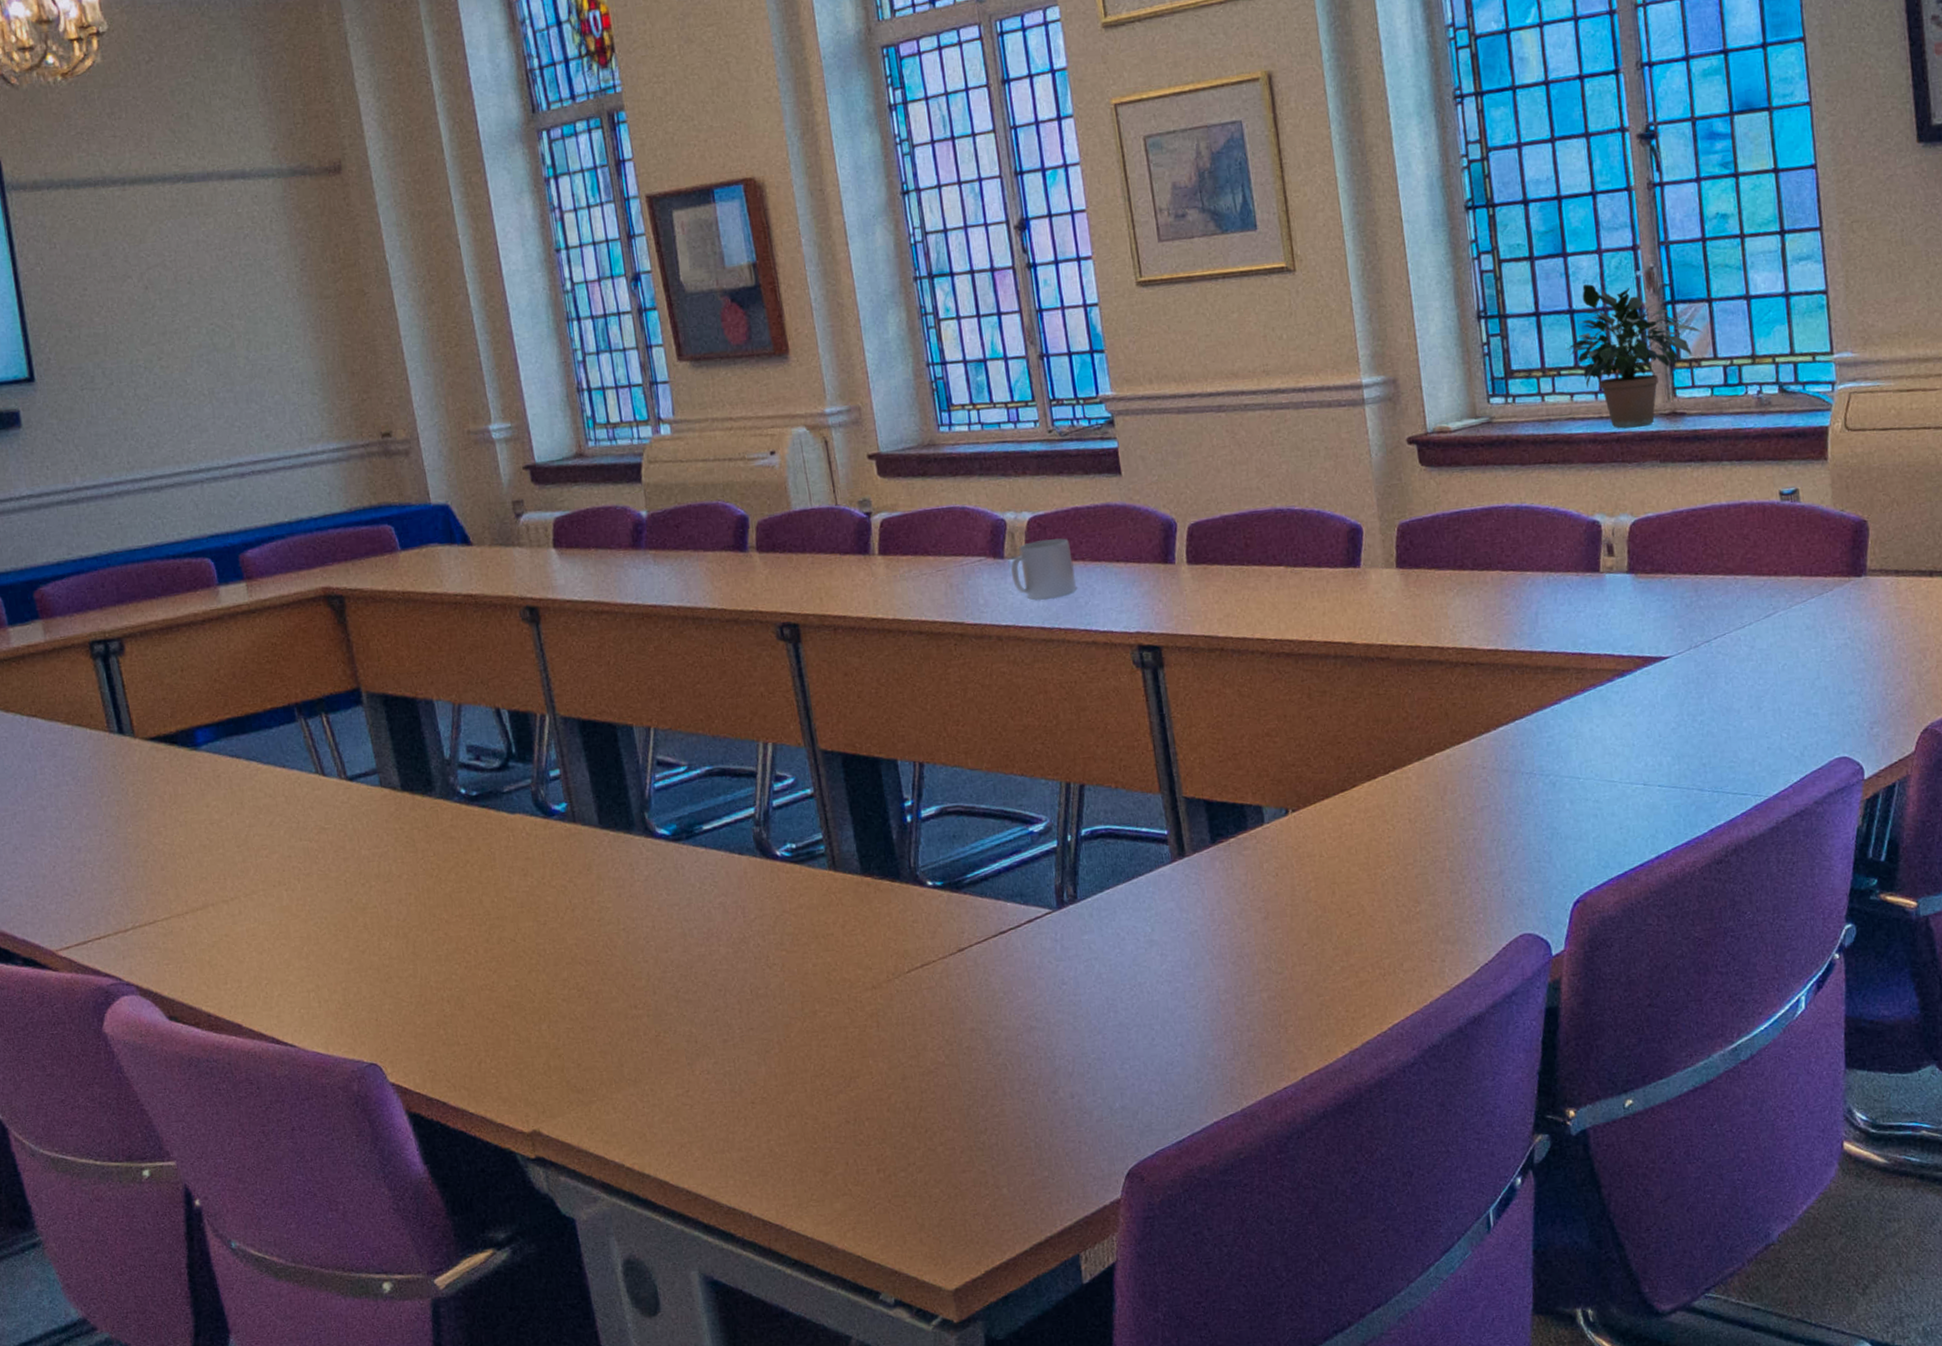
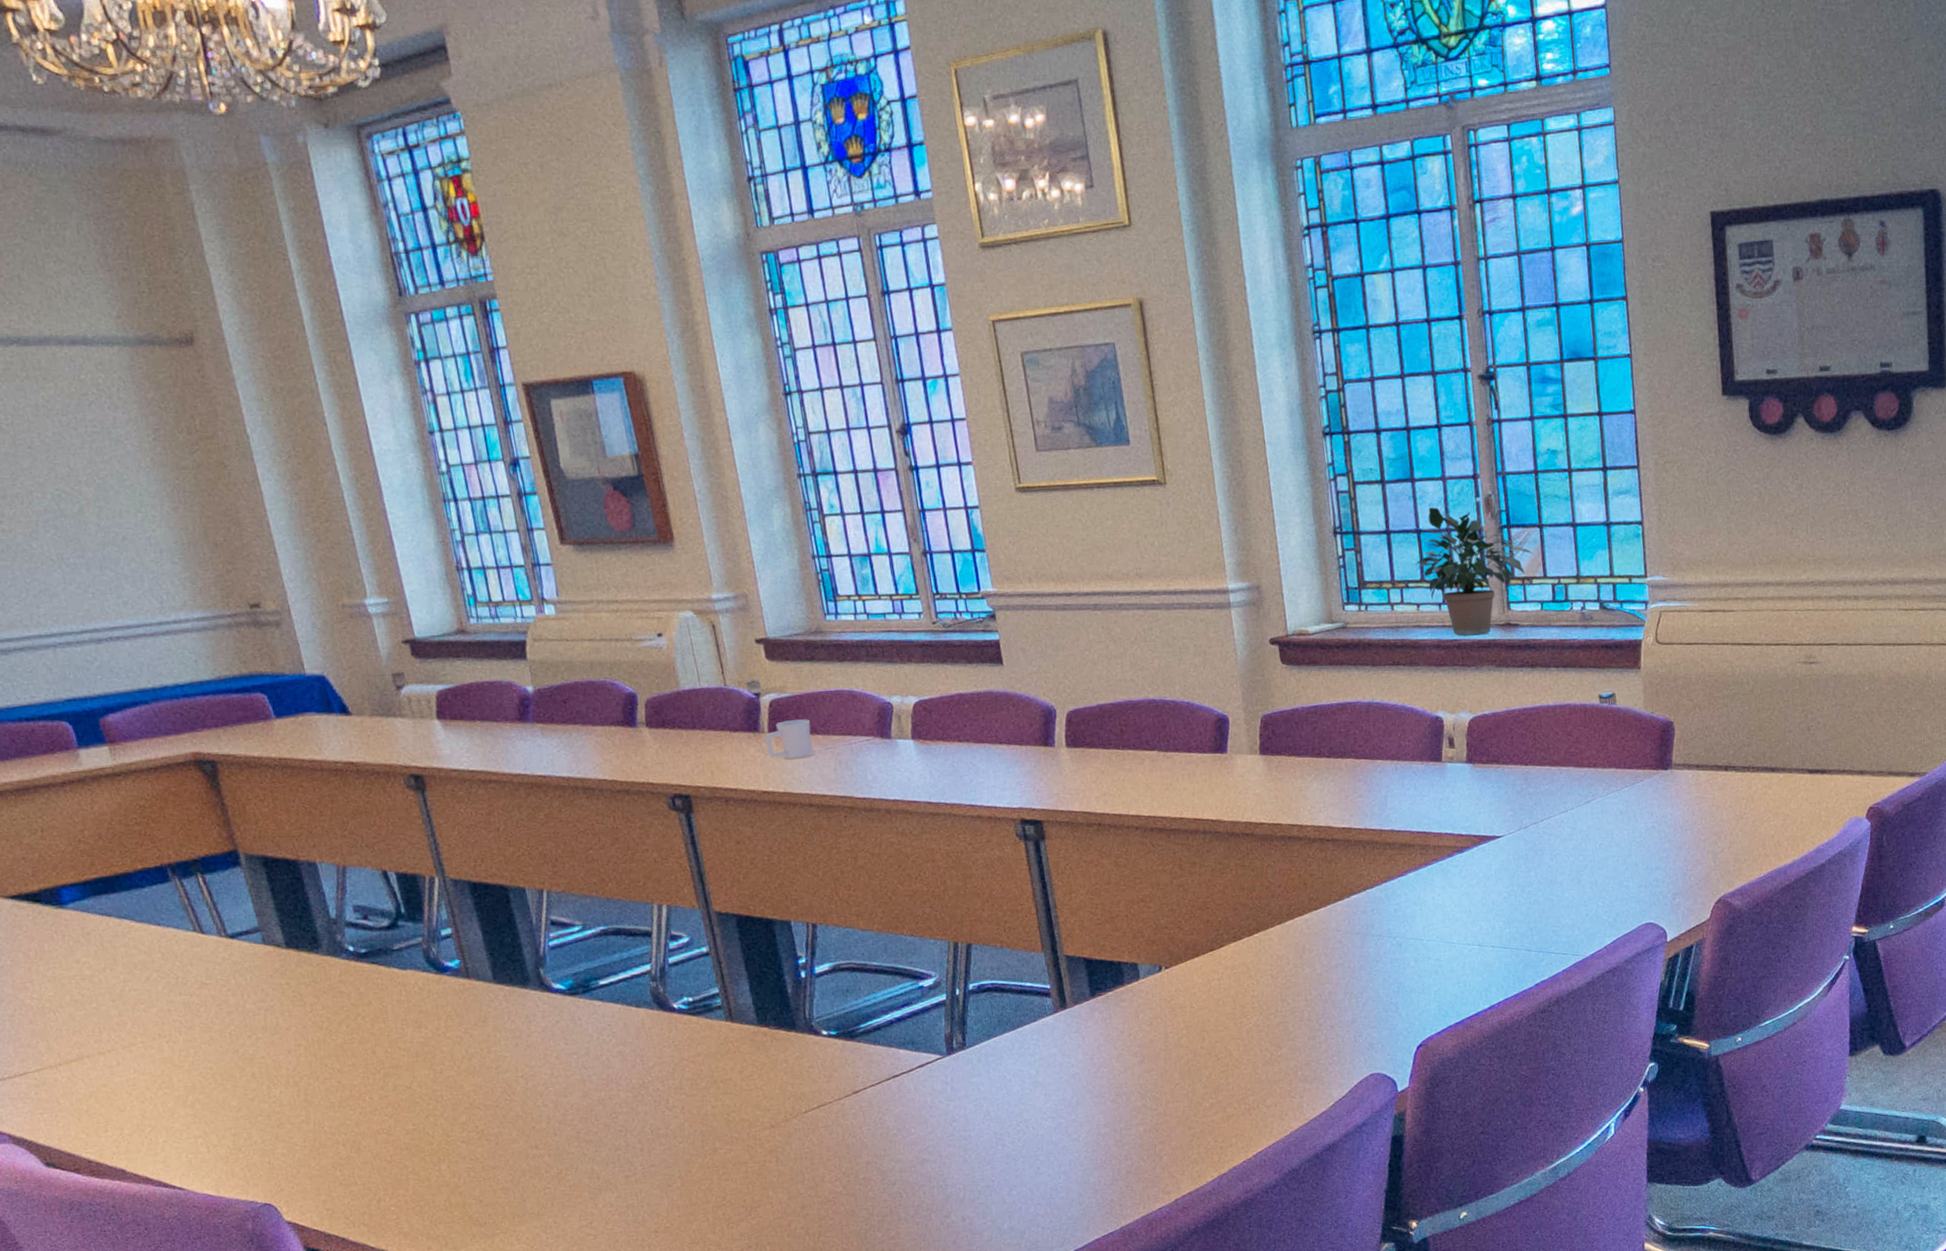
mug: none [875,539,926,584] -> present [764,719,816,760]
mug: present [1011,538,1077,601] -> none [898,721,962,778]

